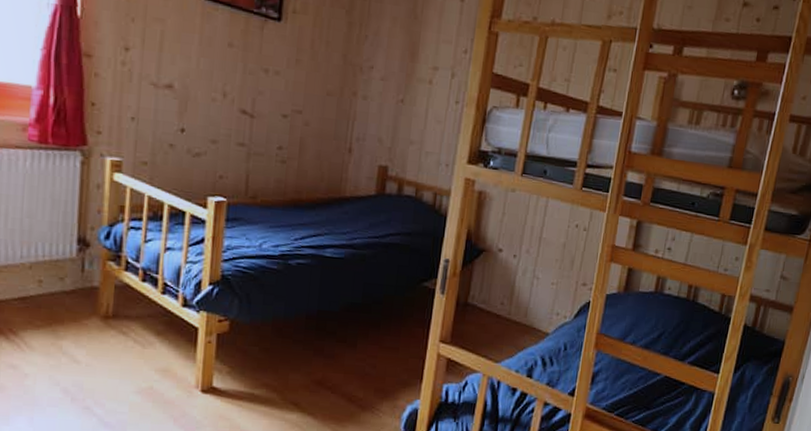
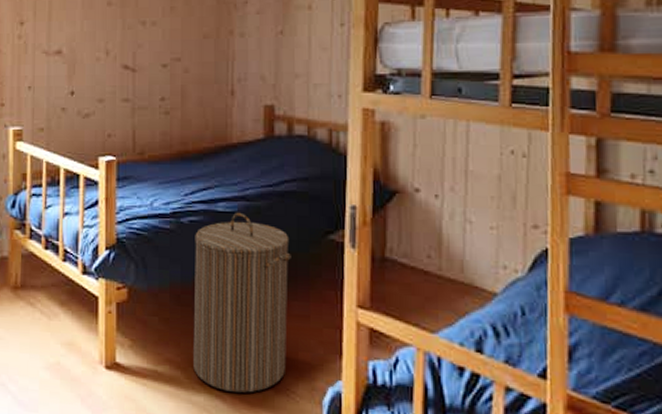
laundry hamper: none [289,258,389,411] -> present [193,212,291,393]

